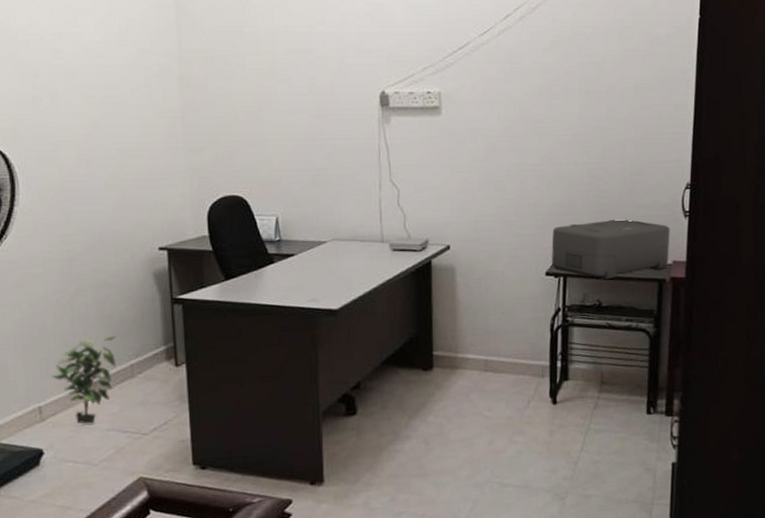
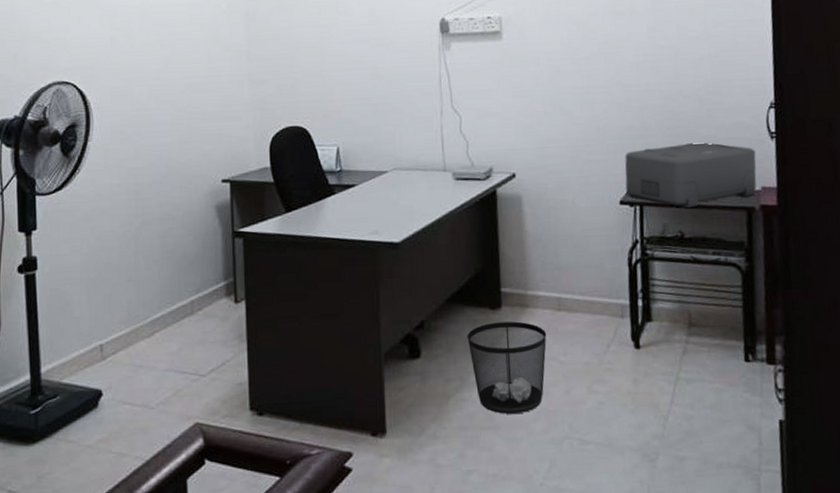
potted plant: present [52,335,117,424] -> none [114,270,178,364]
waste bin: none [400,381,474,463] -> present [467,321,547,414]

